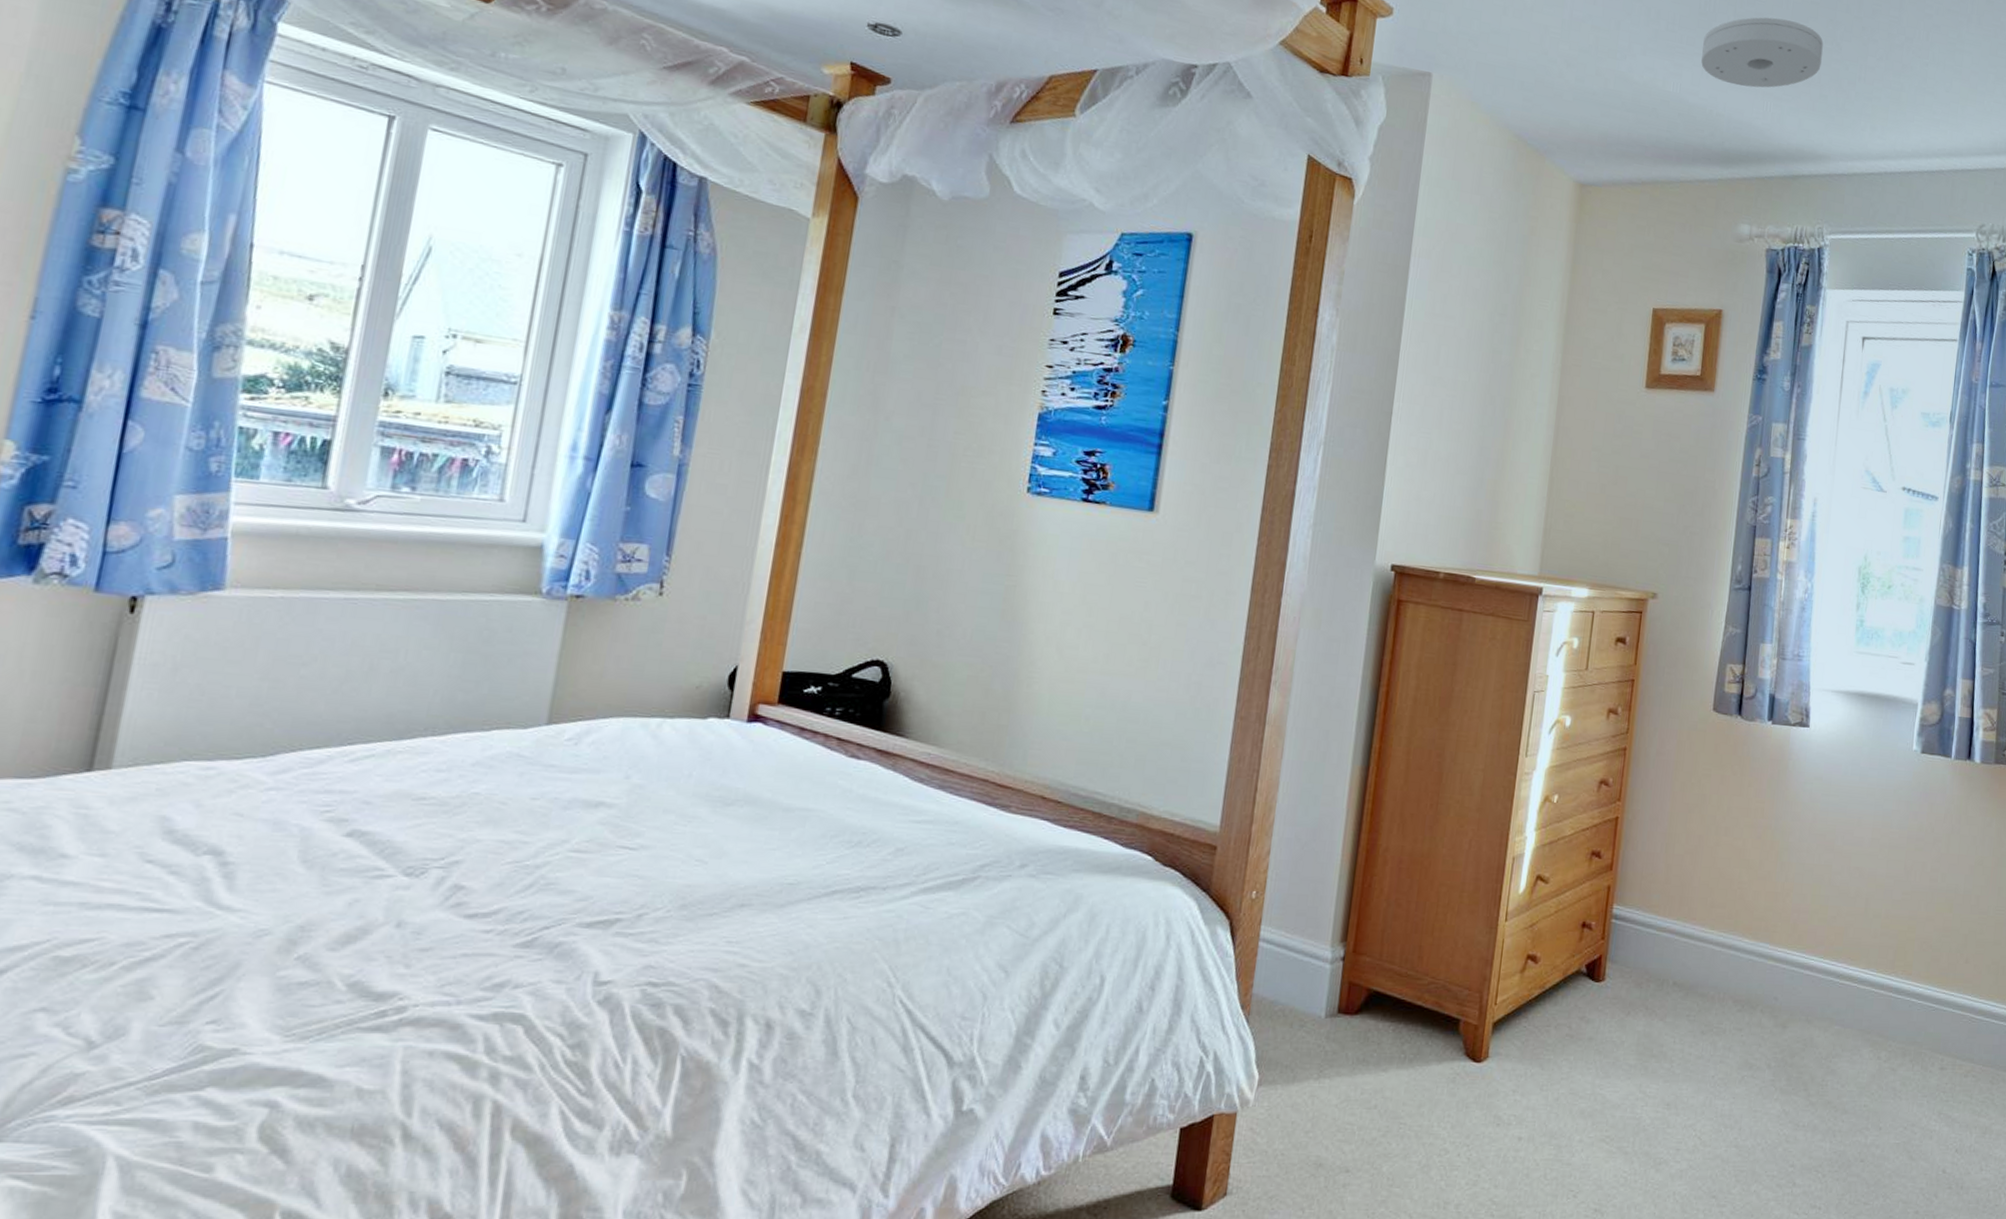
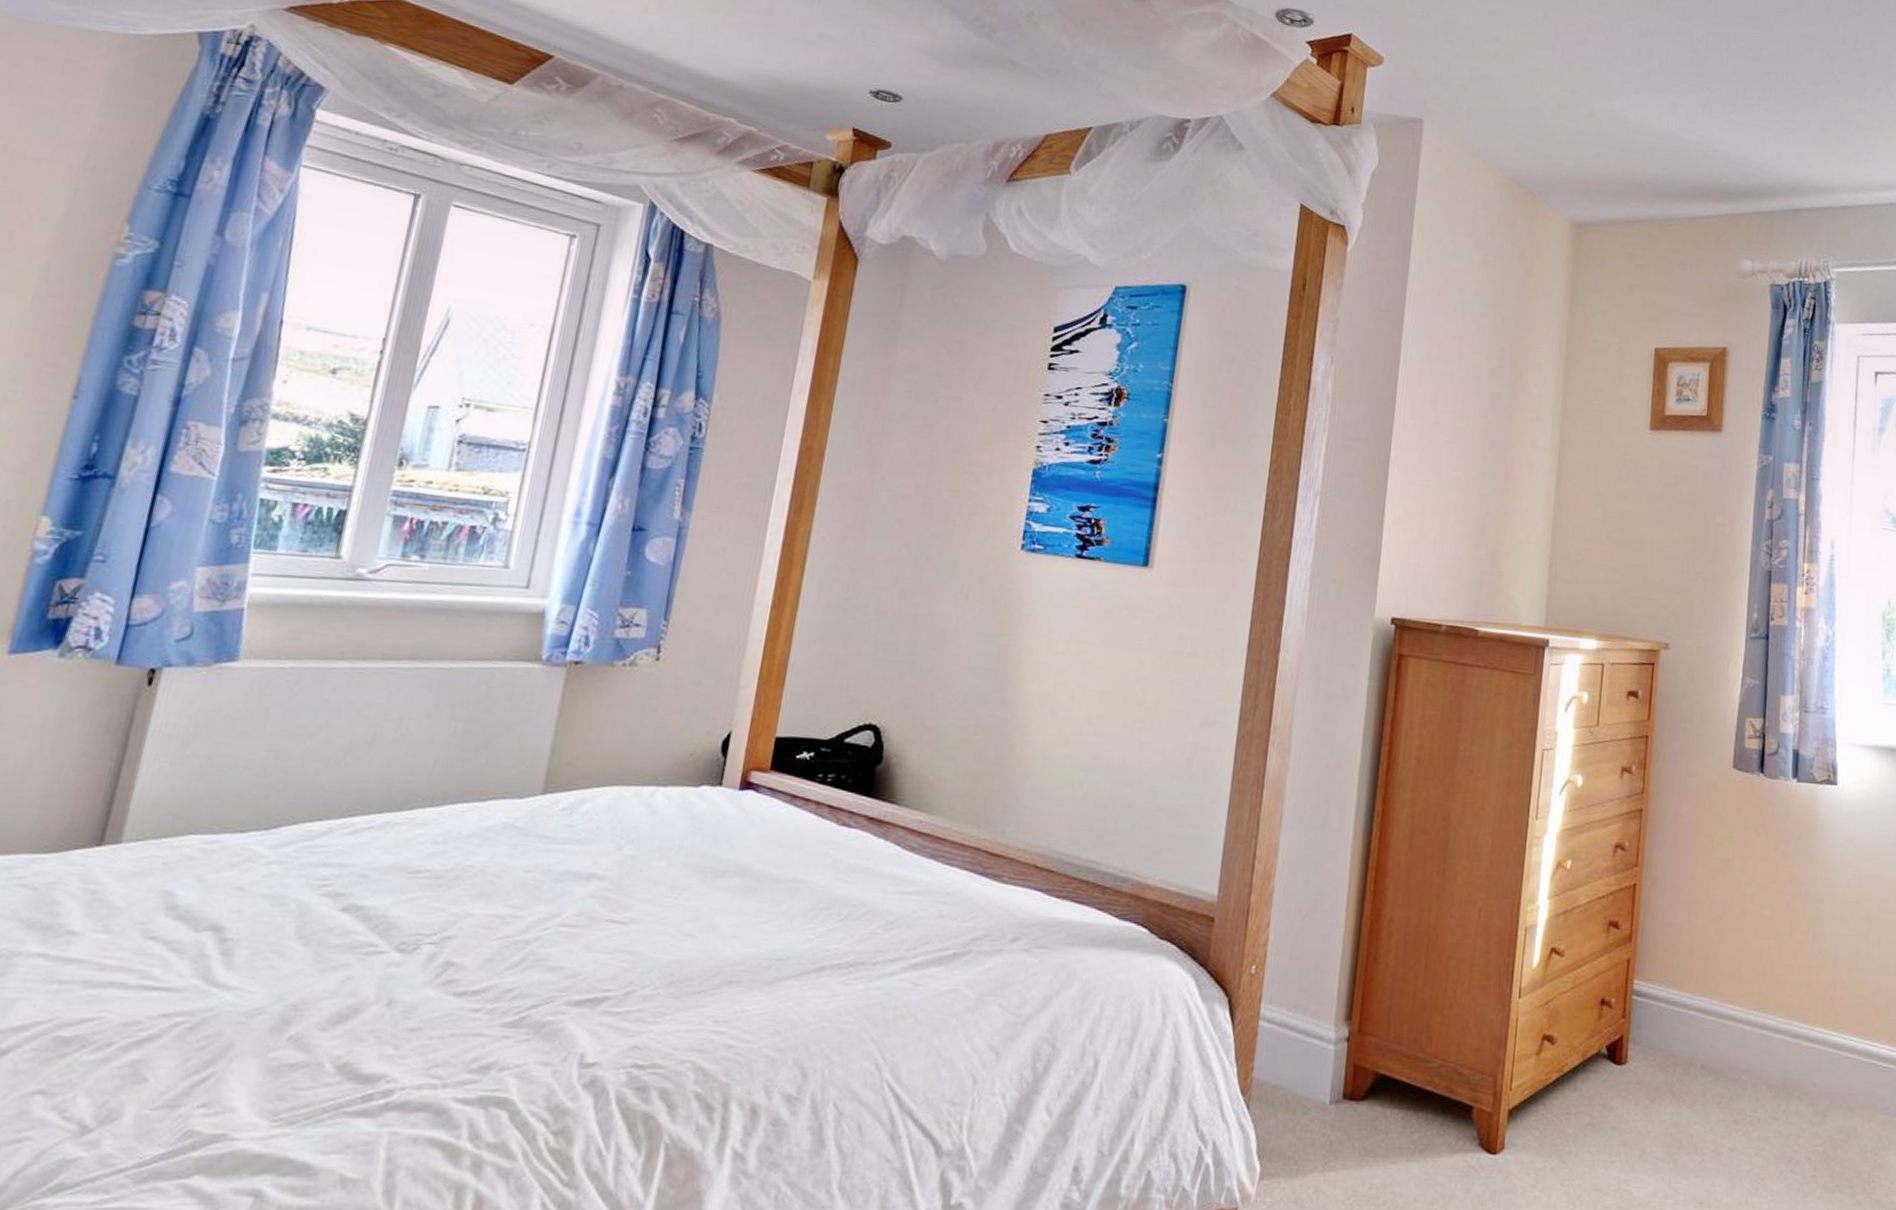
smoke detector: present [1701,17,1824,88] -> none [1696,52,1821,123]

